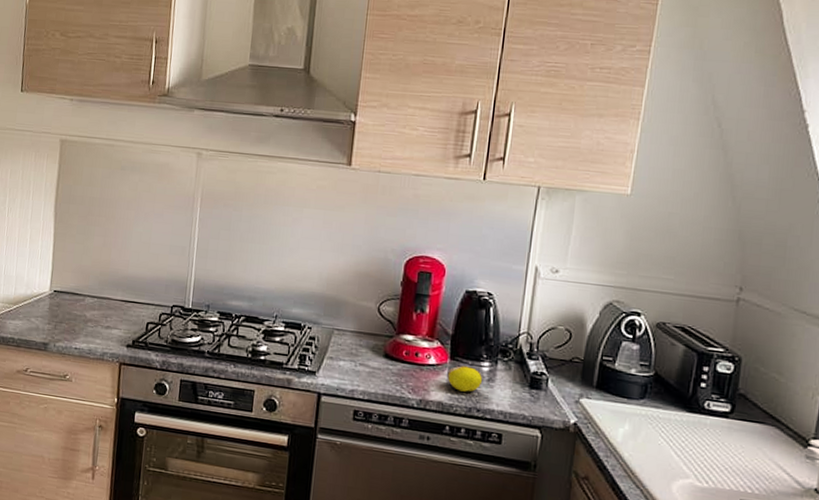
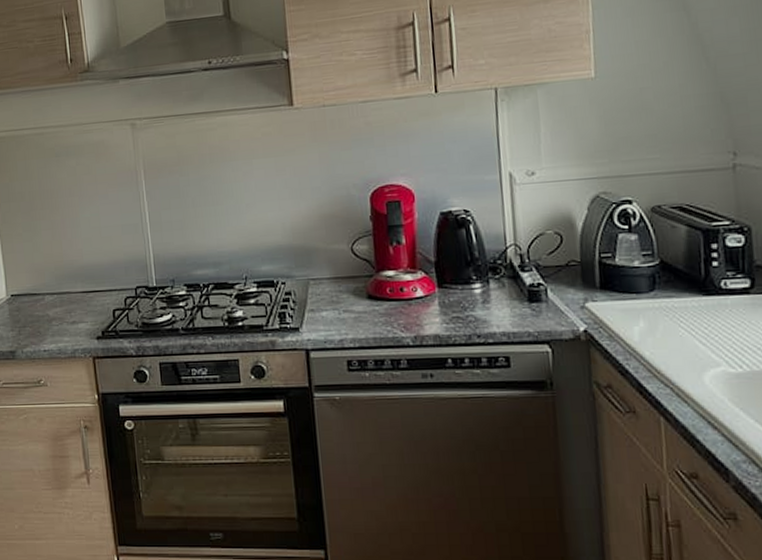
fruit: present [447,366,483,392] -> none [438,292,478,320]

